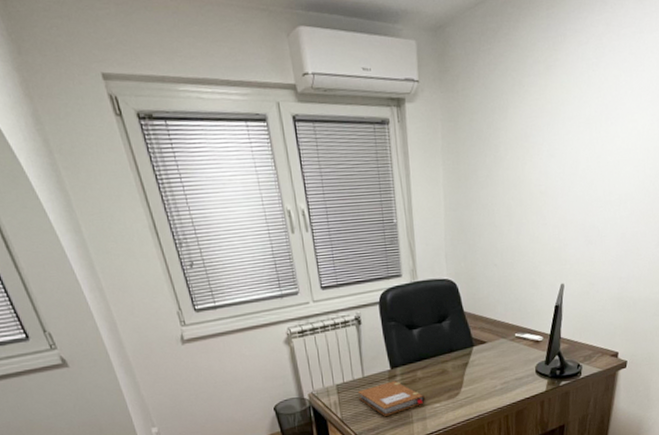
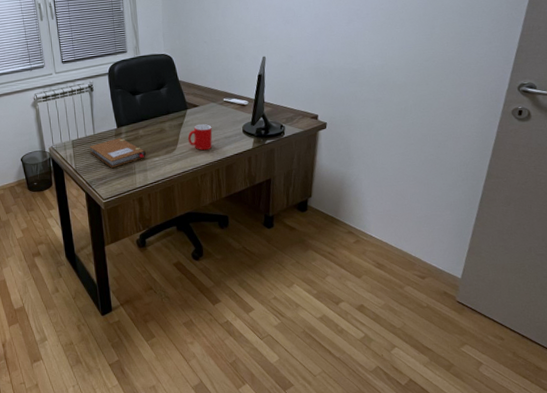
cup: none [473,364,502,395] -> present [187,124,213,151]

